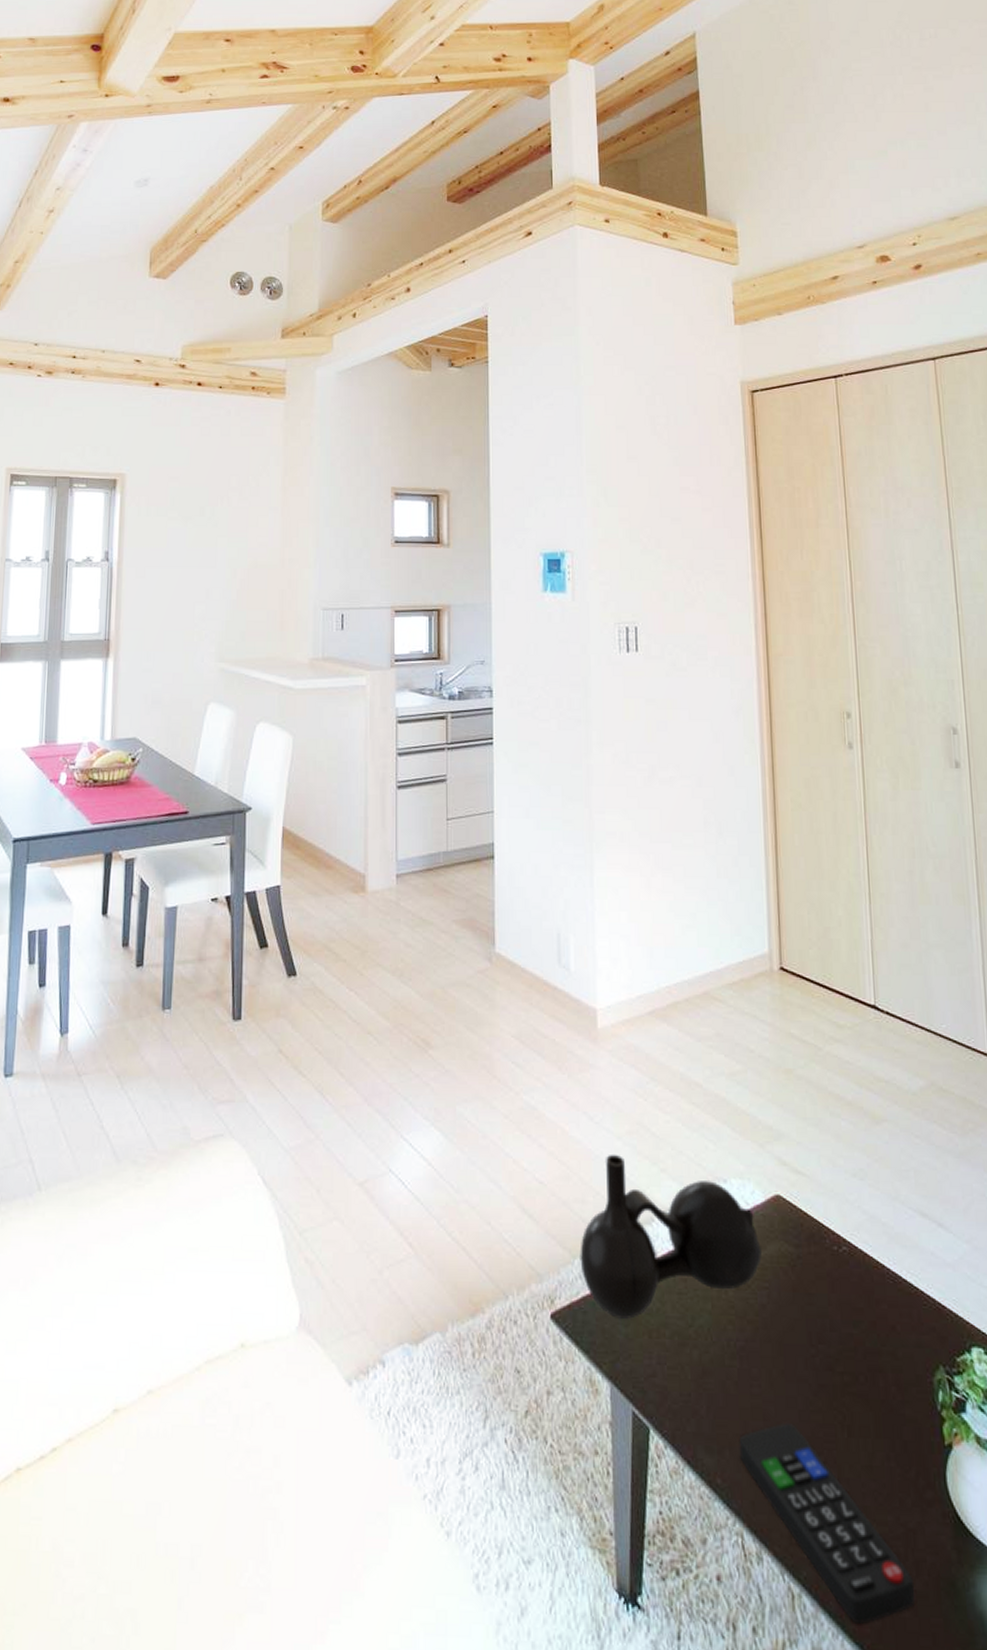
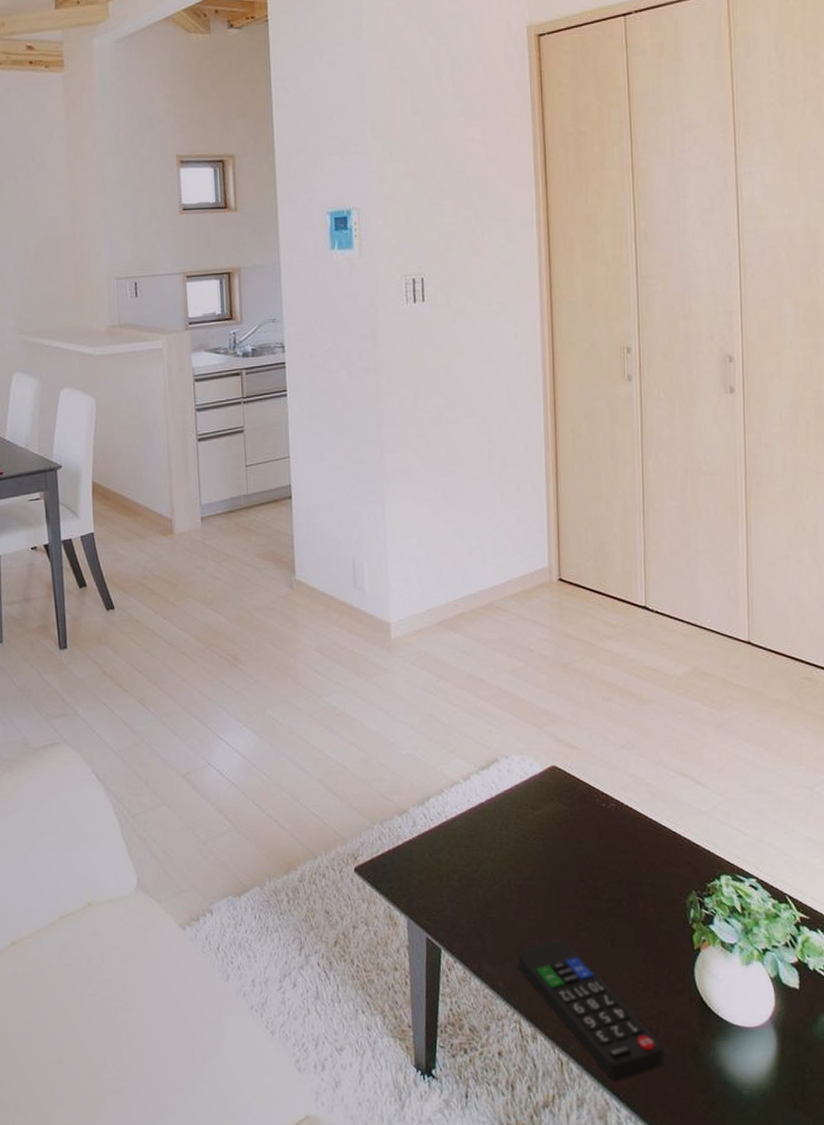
decorative vase: present [580,1154,762,1319] -> none [379,740,539,868]

